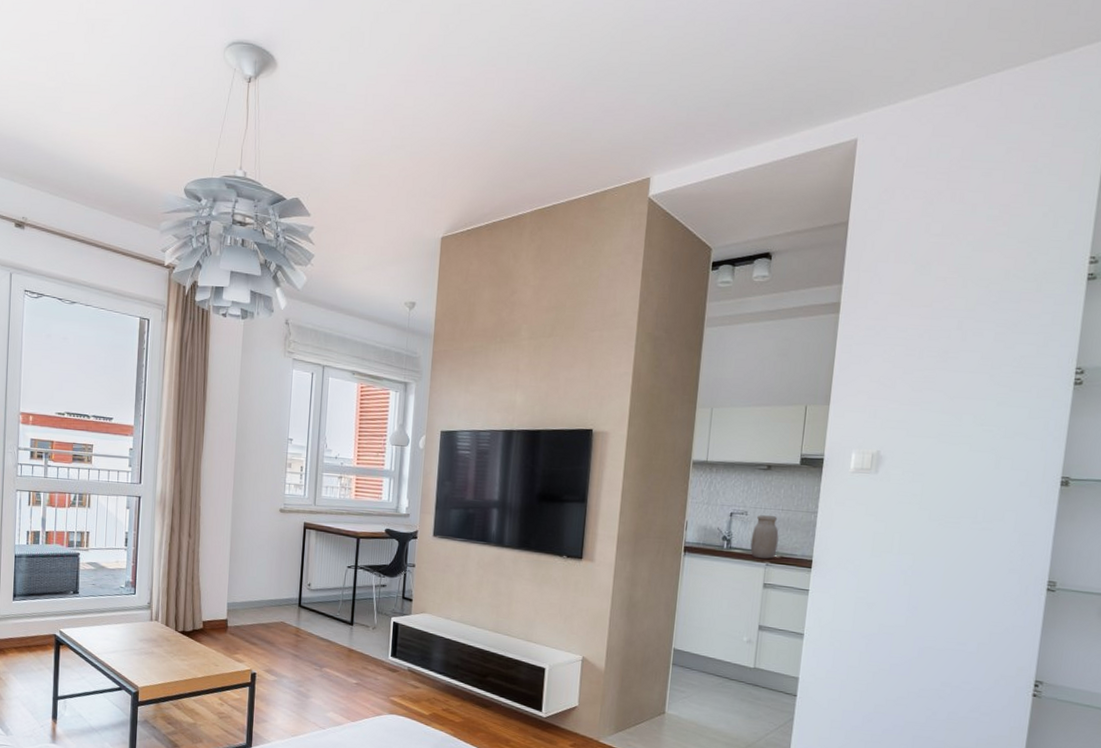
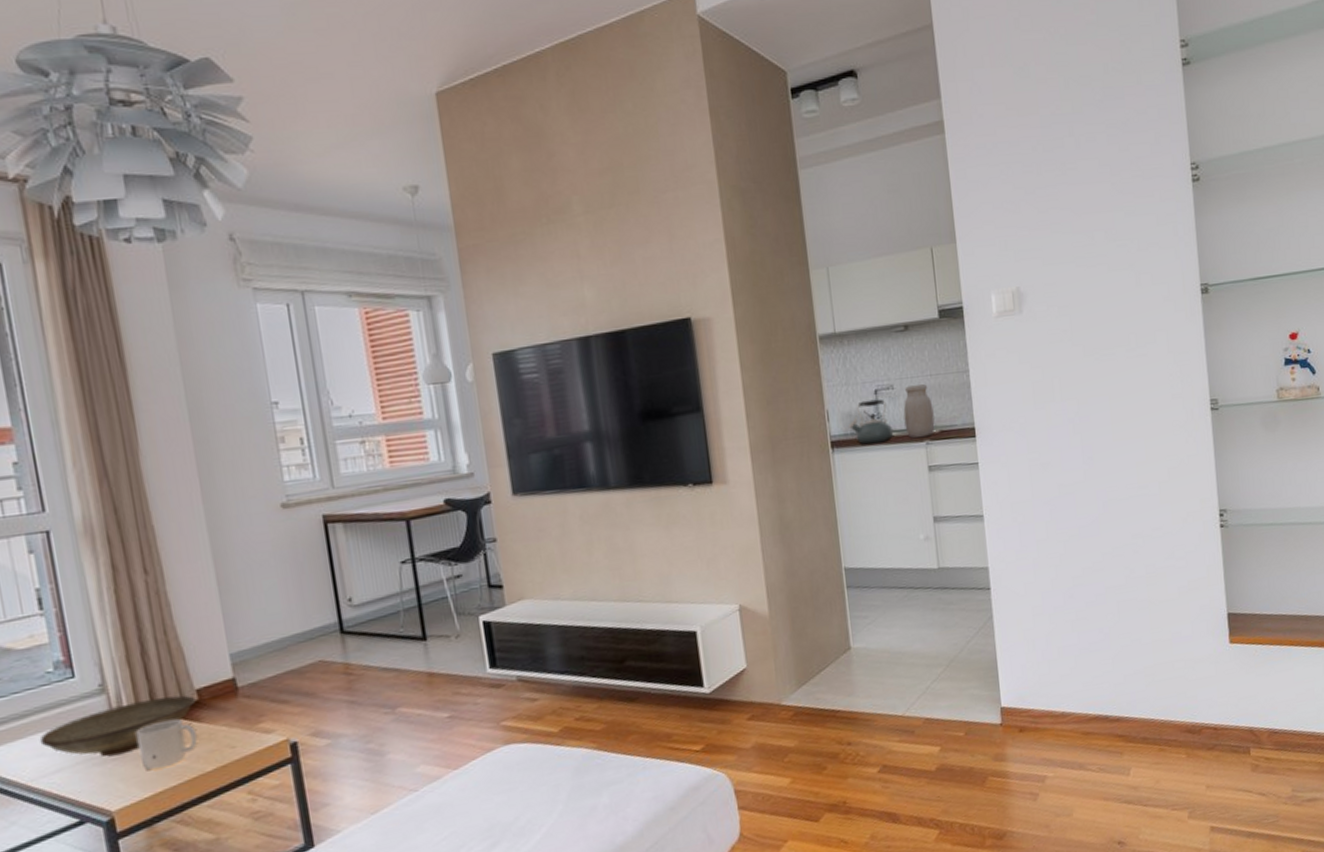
decorative bowl: none [108,619,201,652] -> present [39,695,196,757]
mug: none [161,636,198,668] -> present [135,718,198,771]
kettle: none [702,519,740,557] -> present [849,399,894,445]

